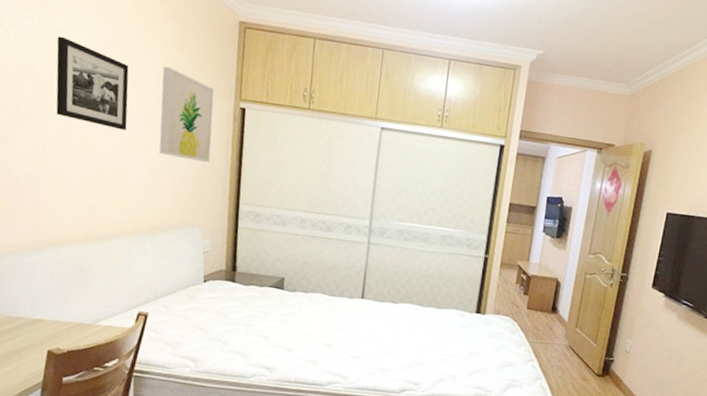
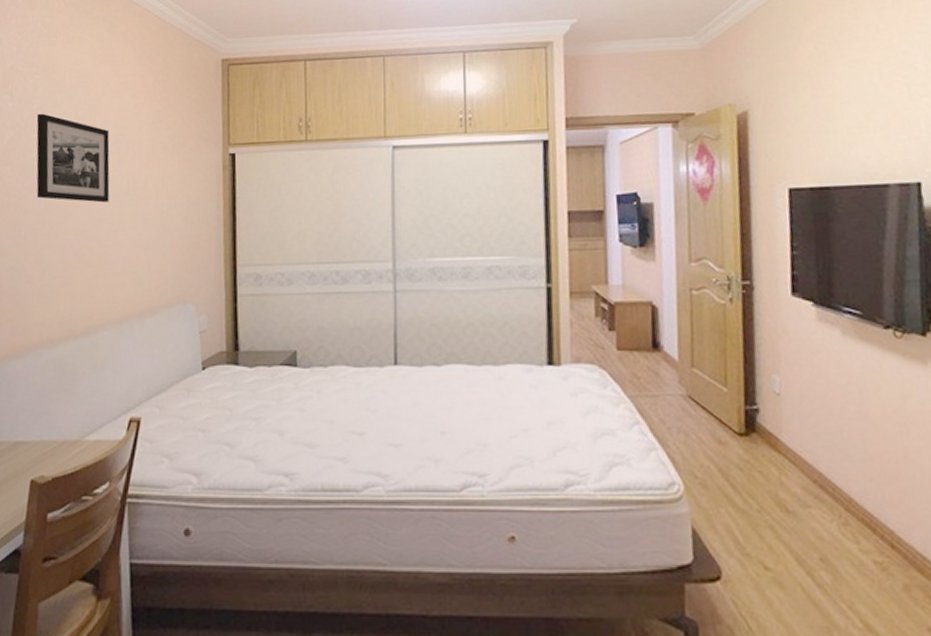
wall art: present [159,66,215,163] -> none [144,124,201,224]

